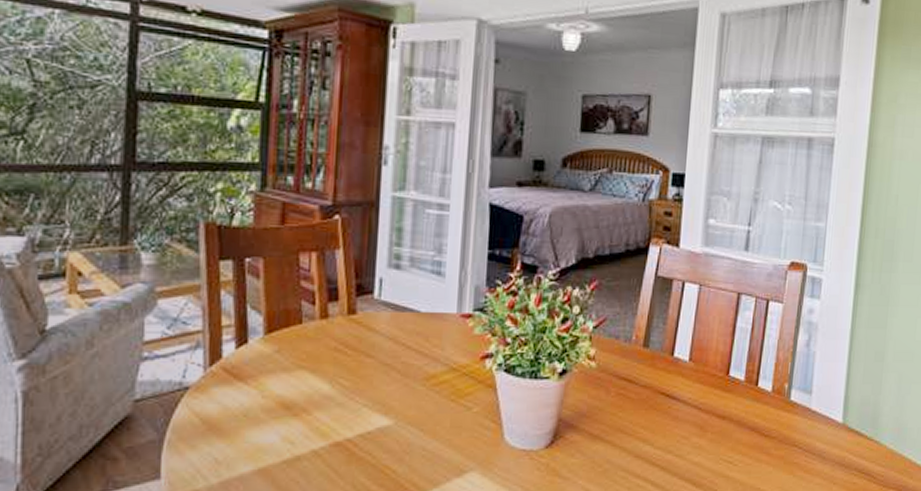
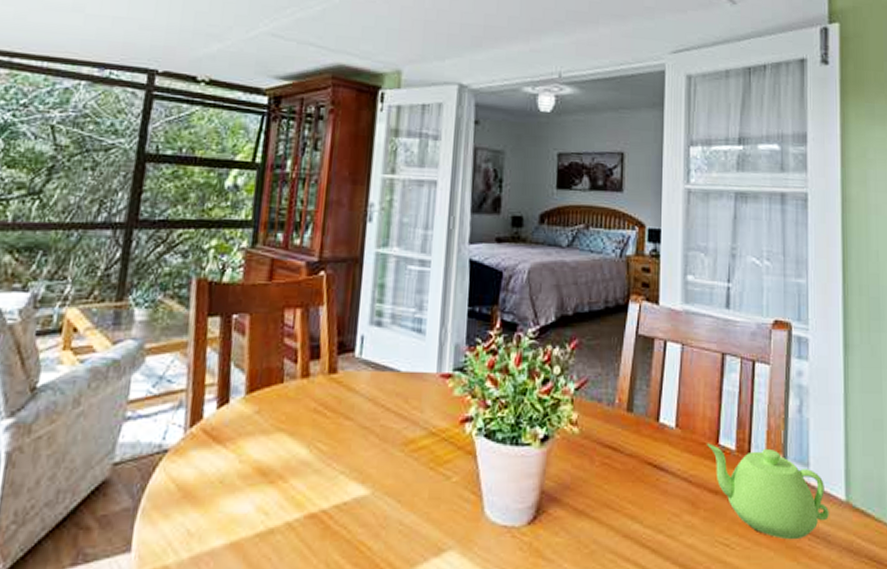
teapot: none [718,374,826,457] -> present [707,443,829,540]

